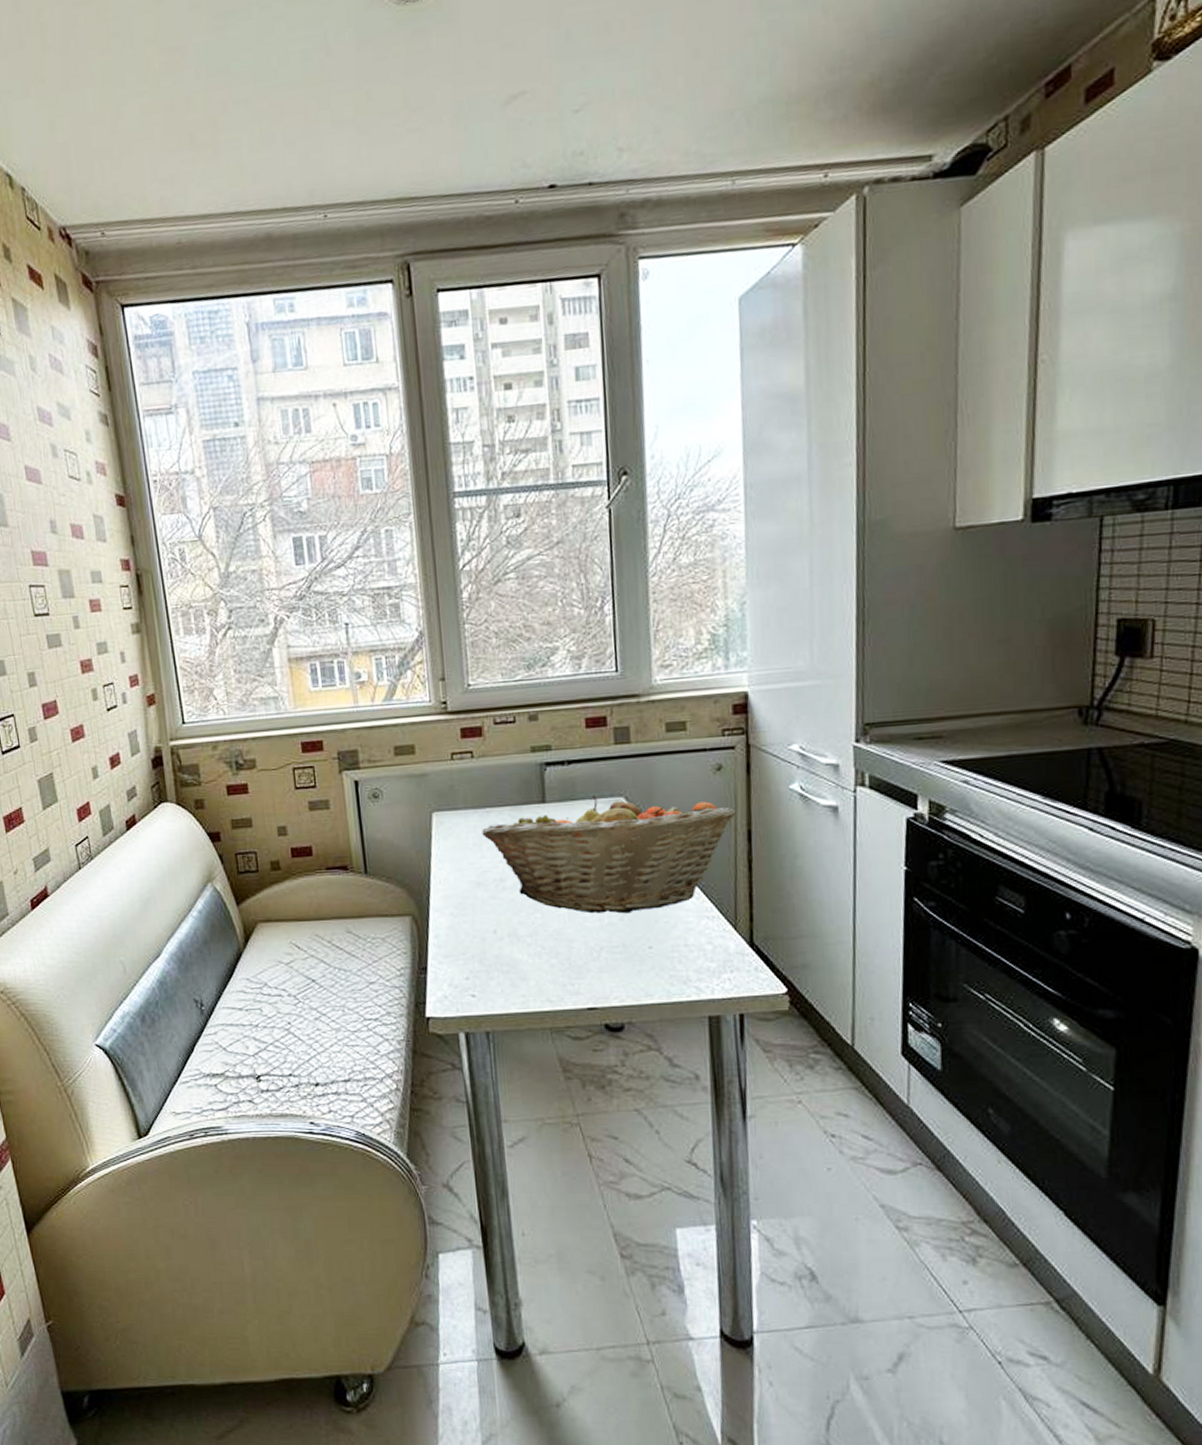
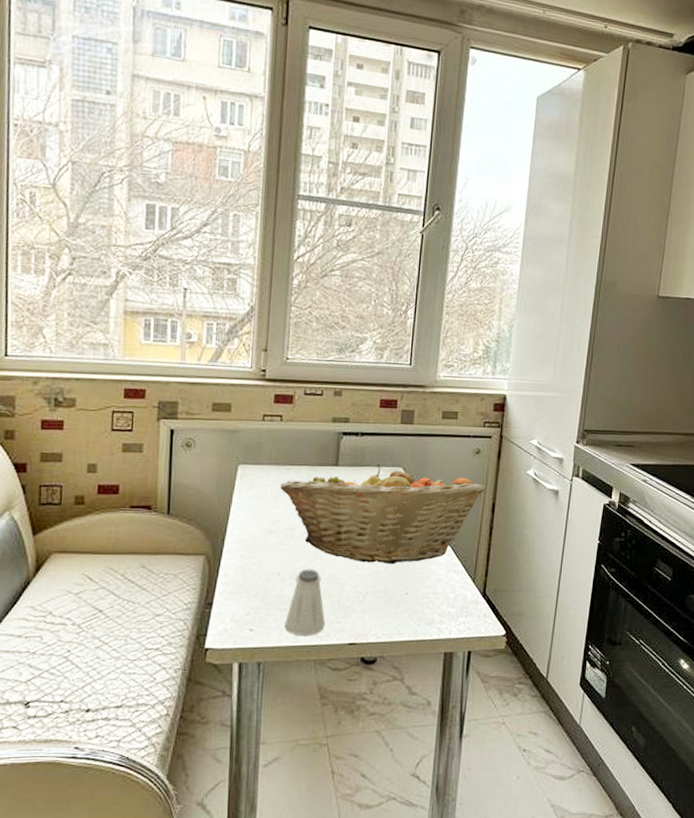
saltshaker: none [509,924,557,1002] -> present [284,569,325,637]

